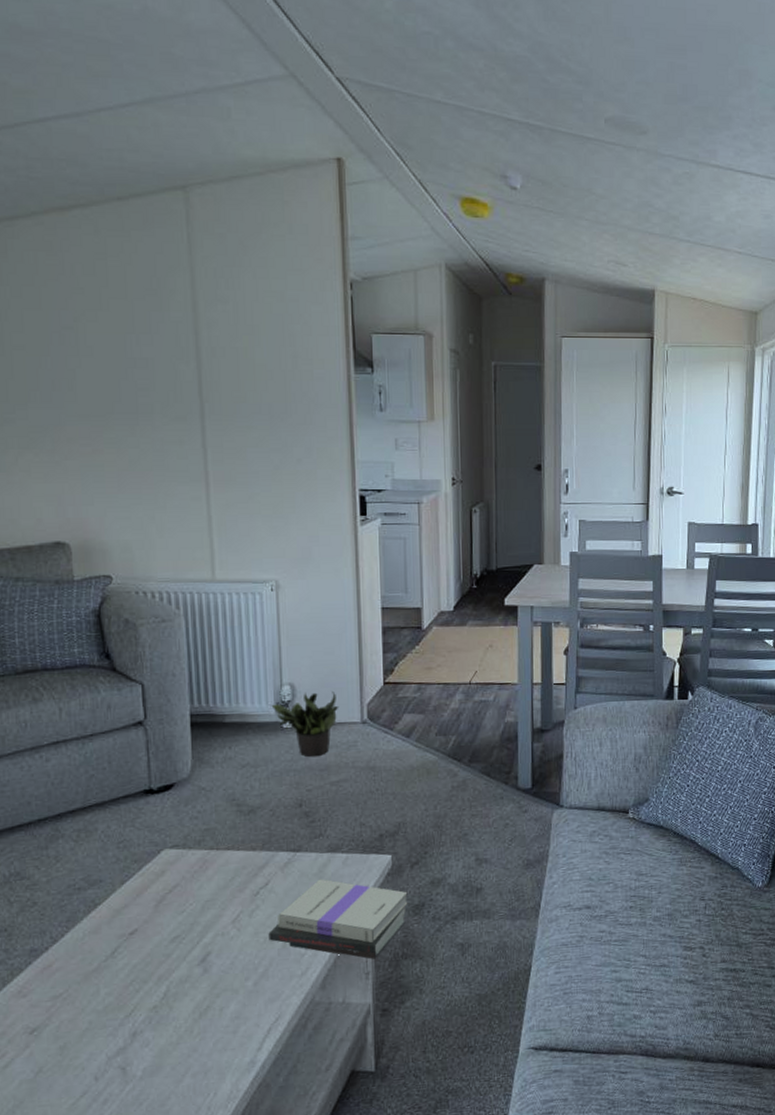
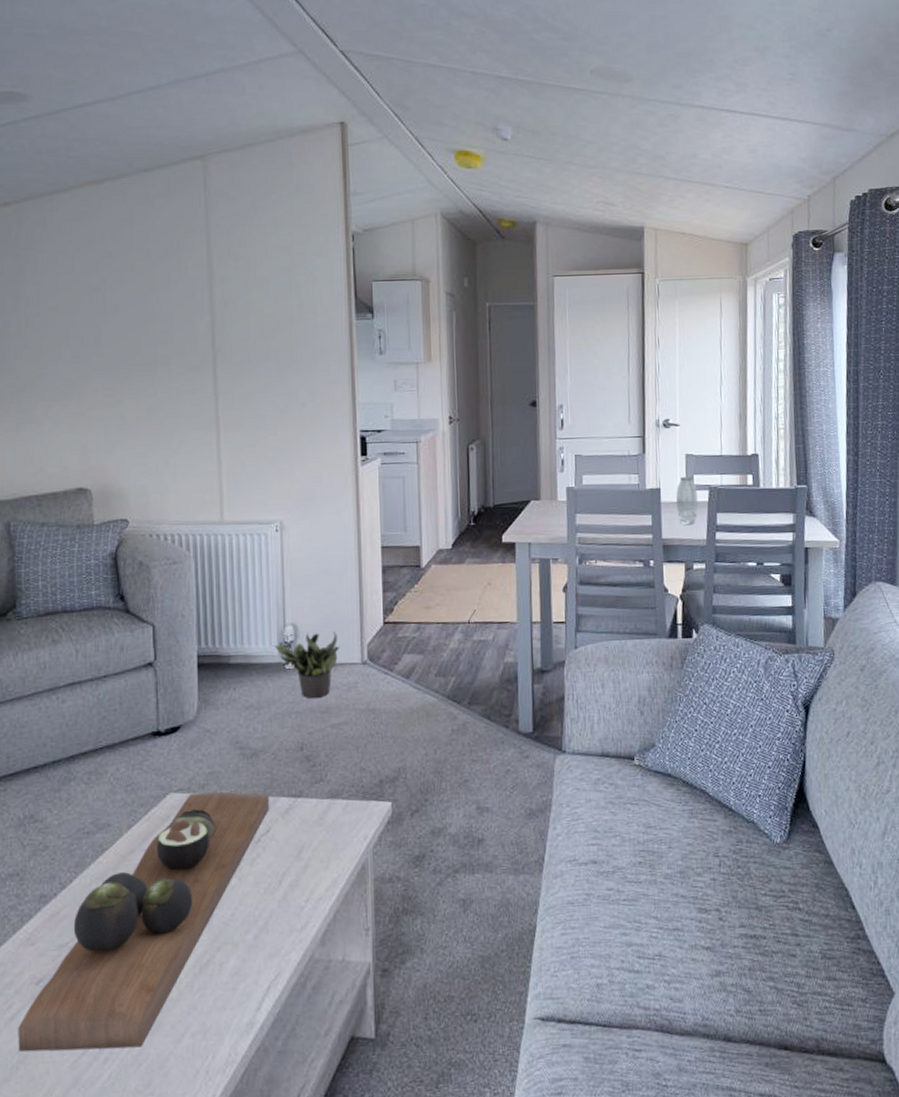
decorative tray: none [12,847,269,1097] -> present [18,792,270,1052]
books: present [268,879,408,960] -> none [269,826,408,914]
vase: none [678,544,698,591] -> present [676,476,698,524]

